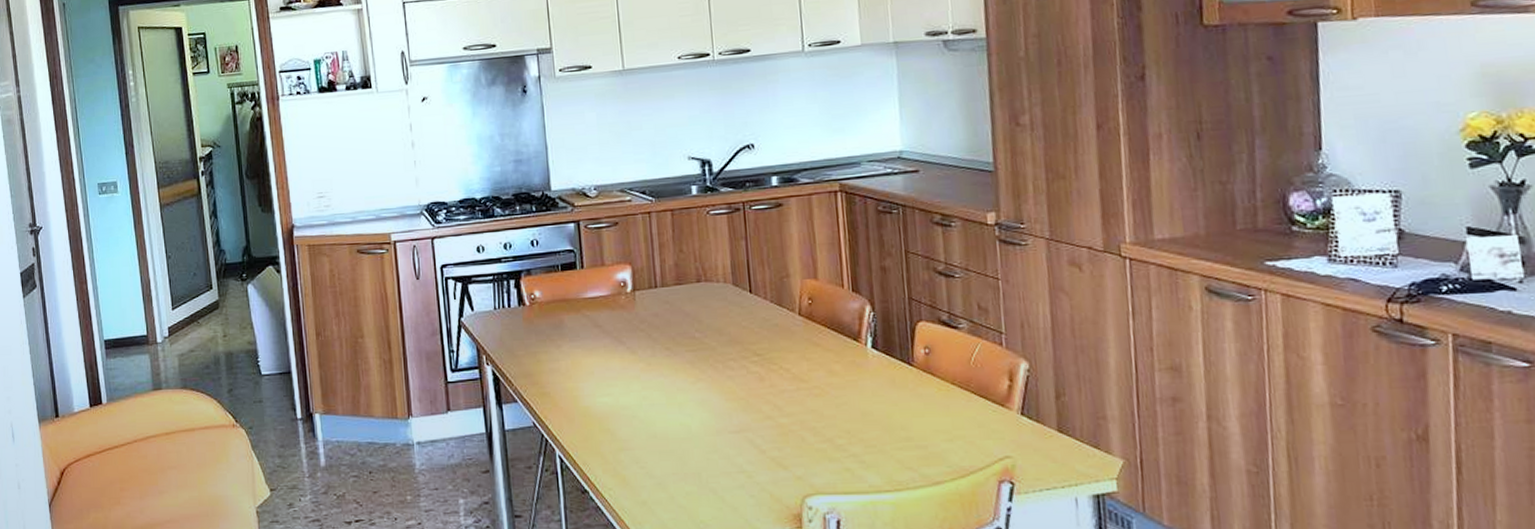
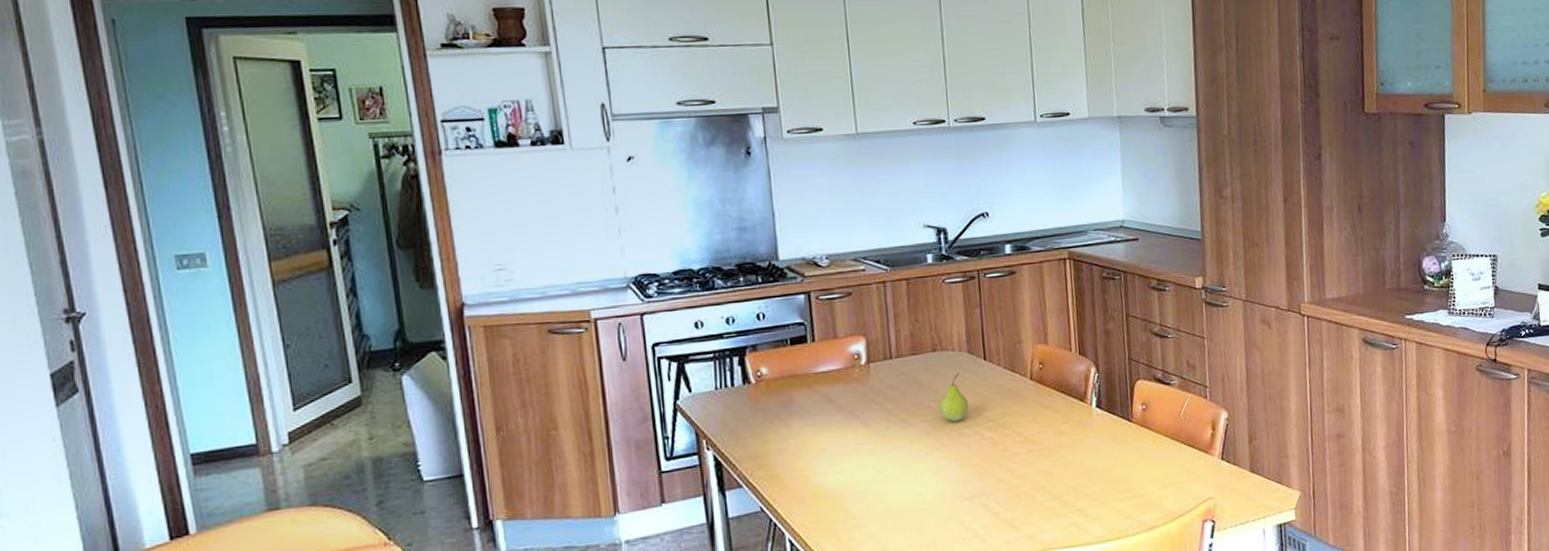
fruit: none [703,304,735,354] -> present [939,373,969,423]

